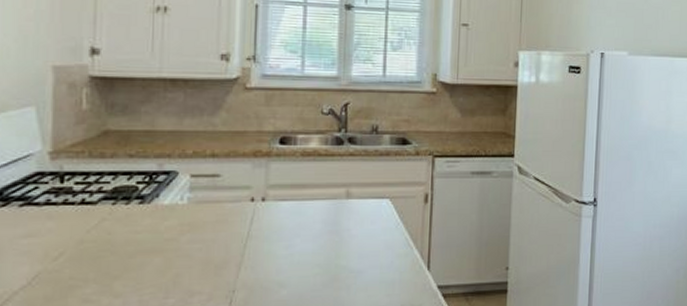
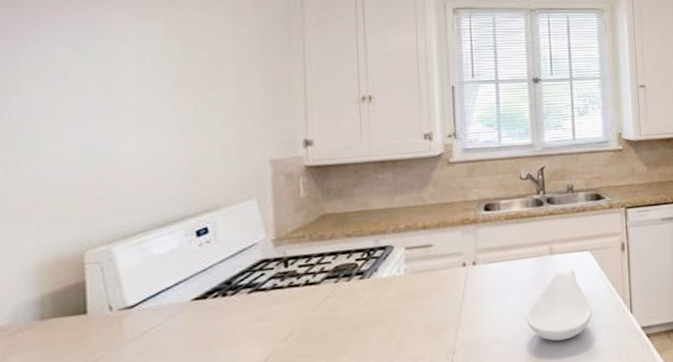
spoon rest: none [314,215,387,291] -> present [526,269,593,341]

